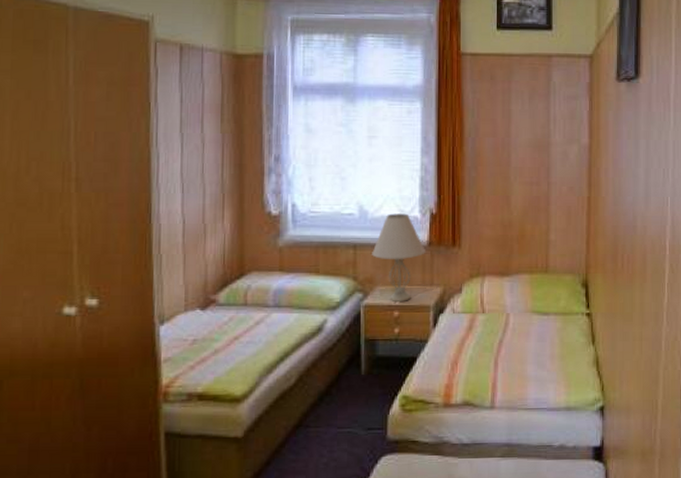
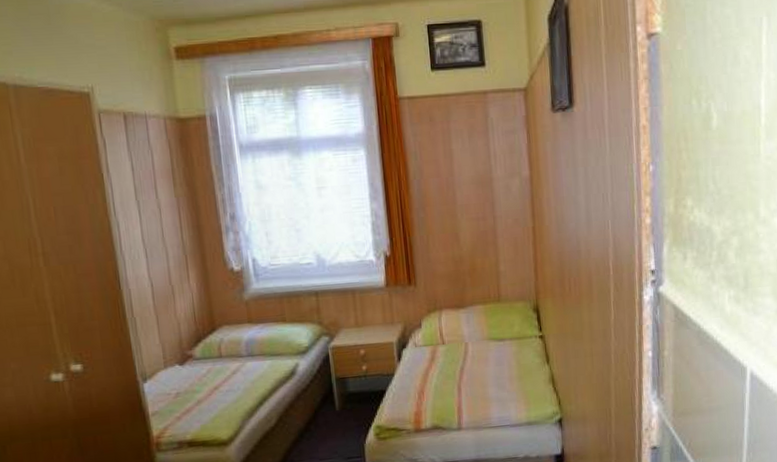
table lamp: present [372,213,425,303] -> none [333,258,384,342]

